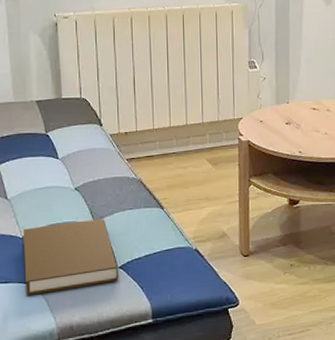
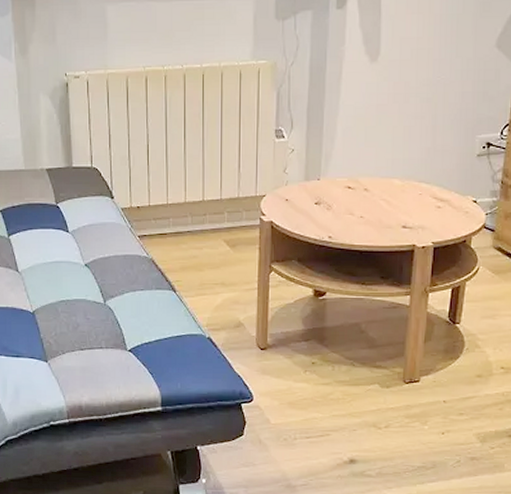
book: present [23,218,119,295] -> none [33,298,128,371]

